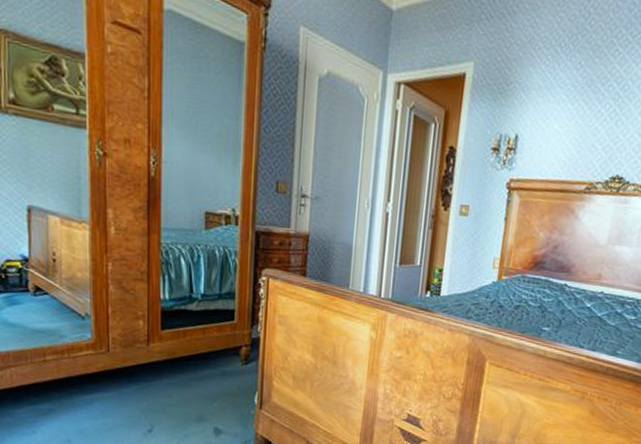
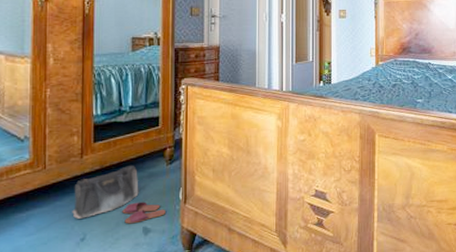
saddlebag: none [138,359,211,410] -> present [72,165,139,219]
slippers: none [192,400,239,423] -> present [122,201,165,224]

